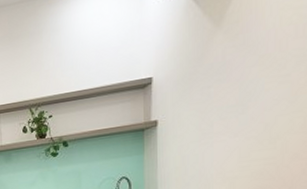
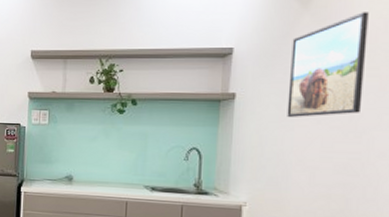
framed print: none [206,20,279,135] -> present [287,12,369,117]

